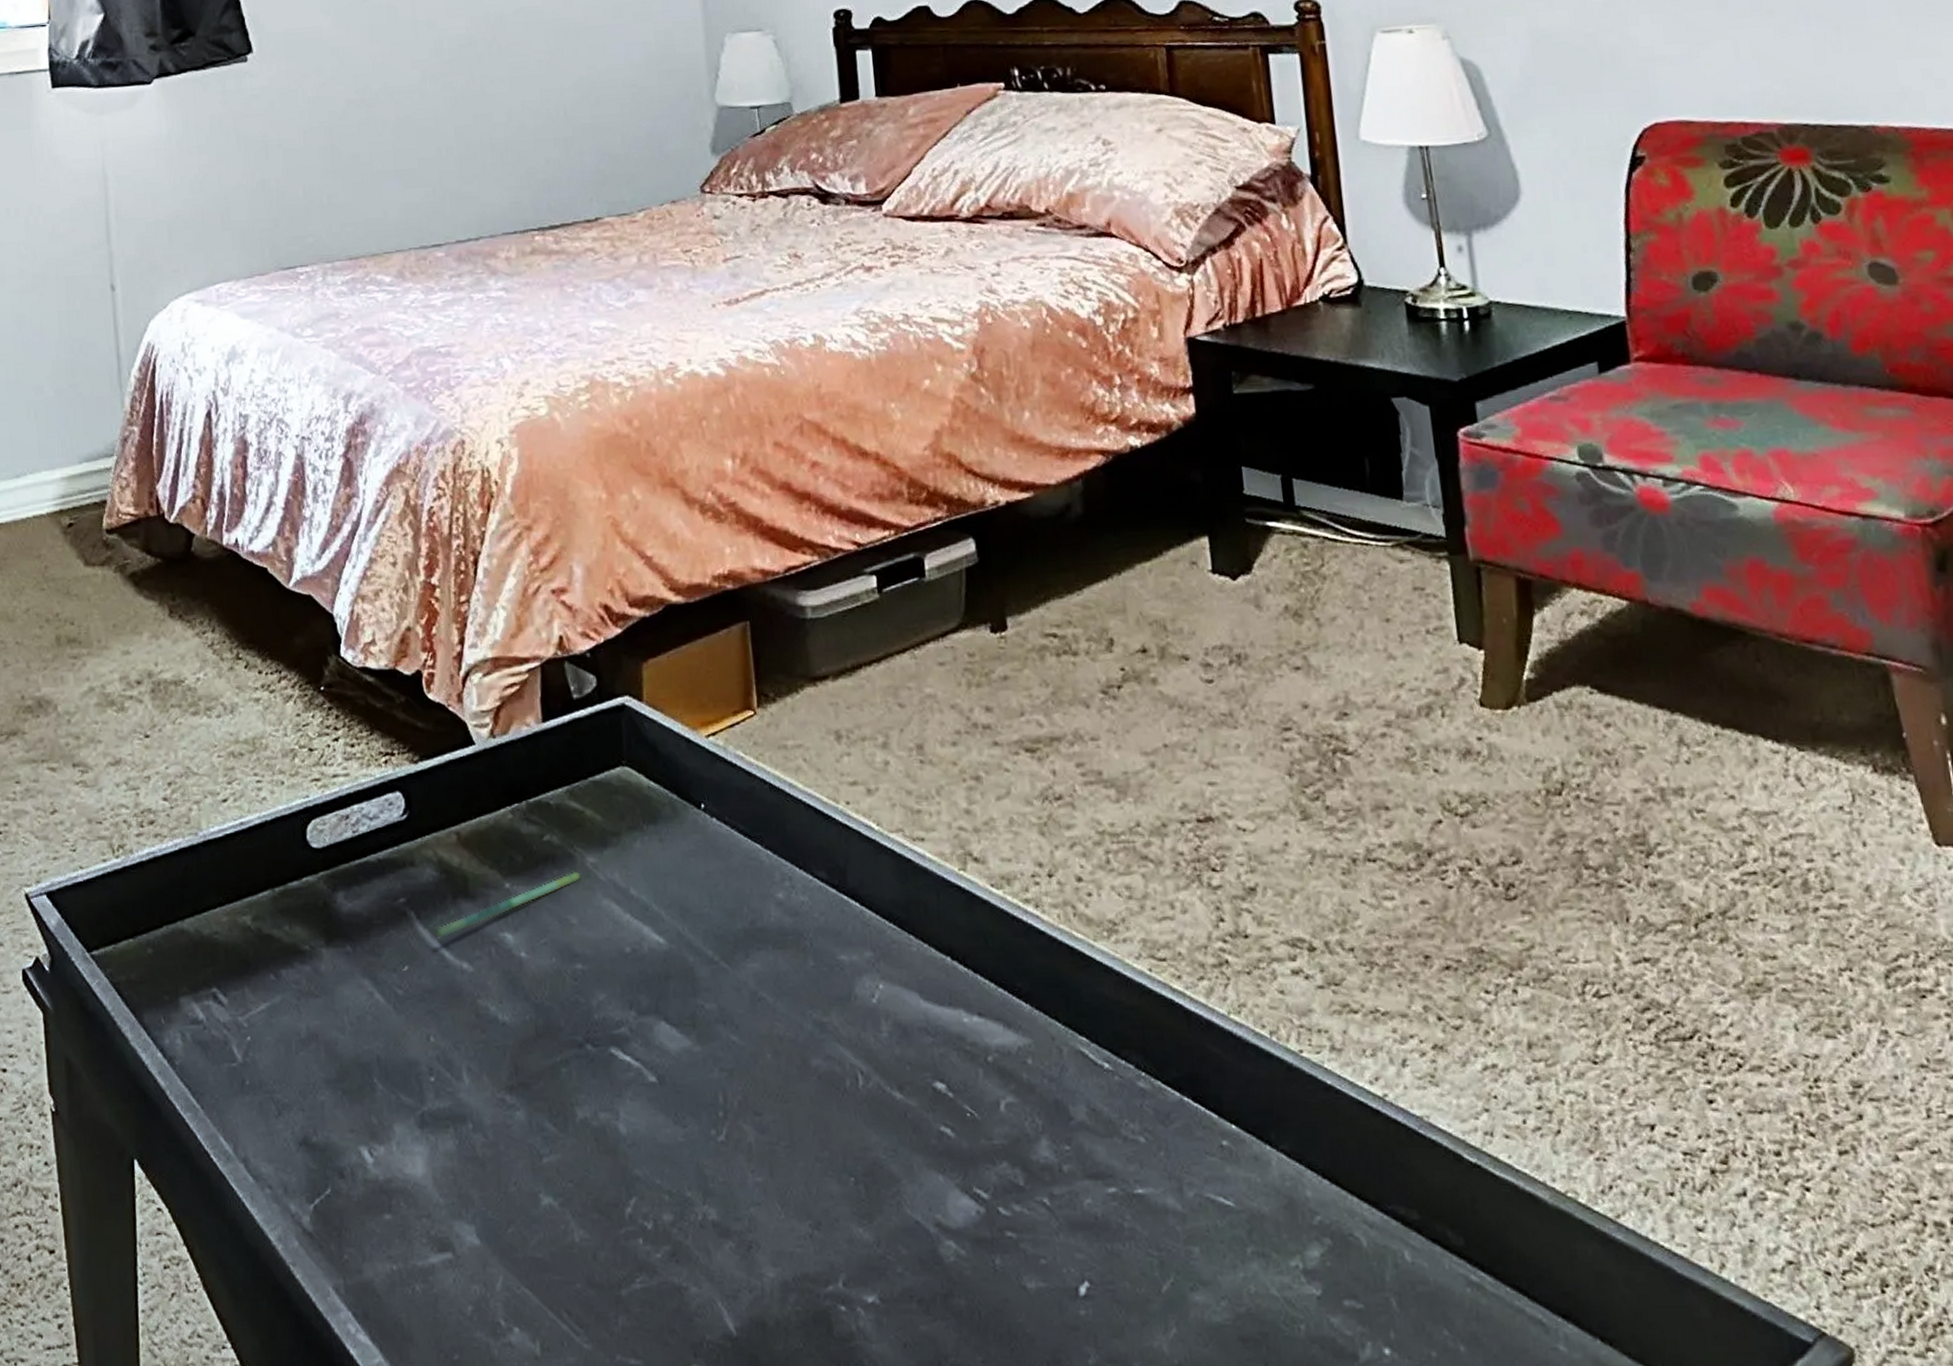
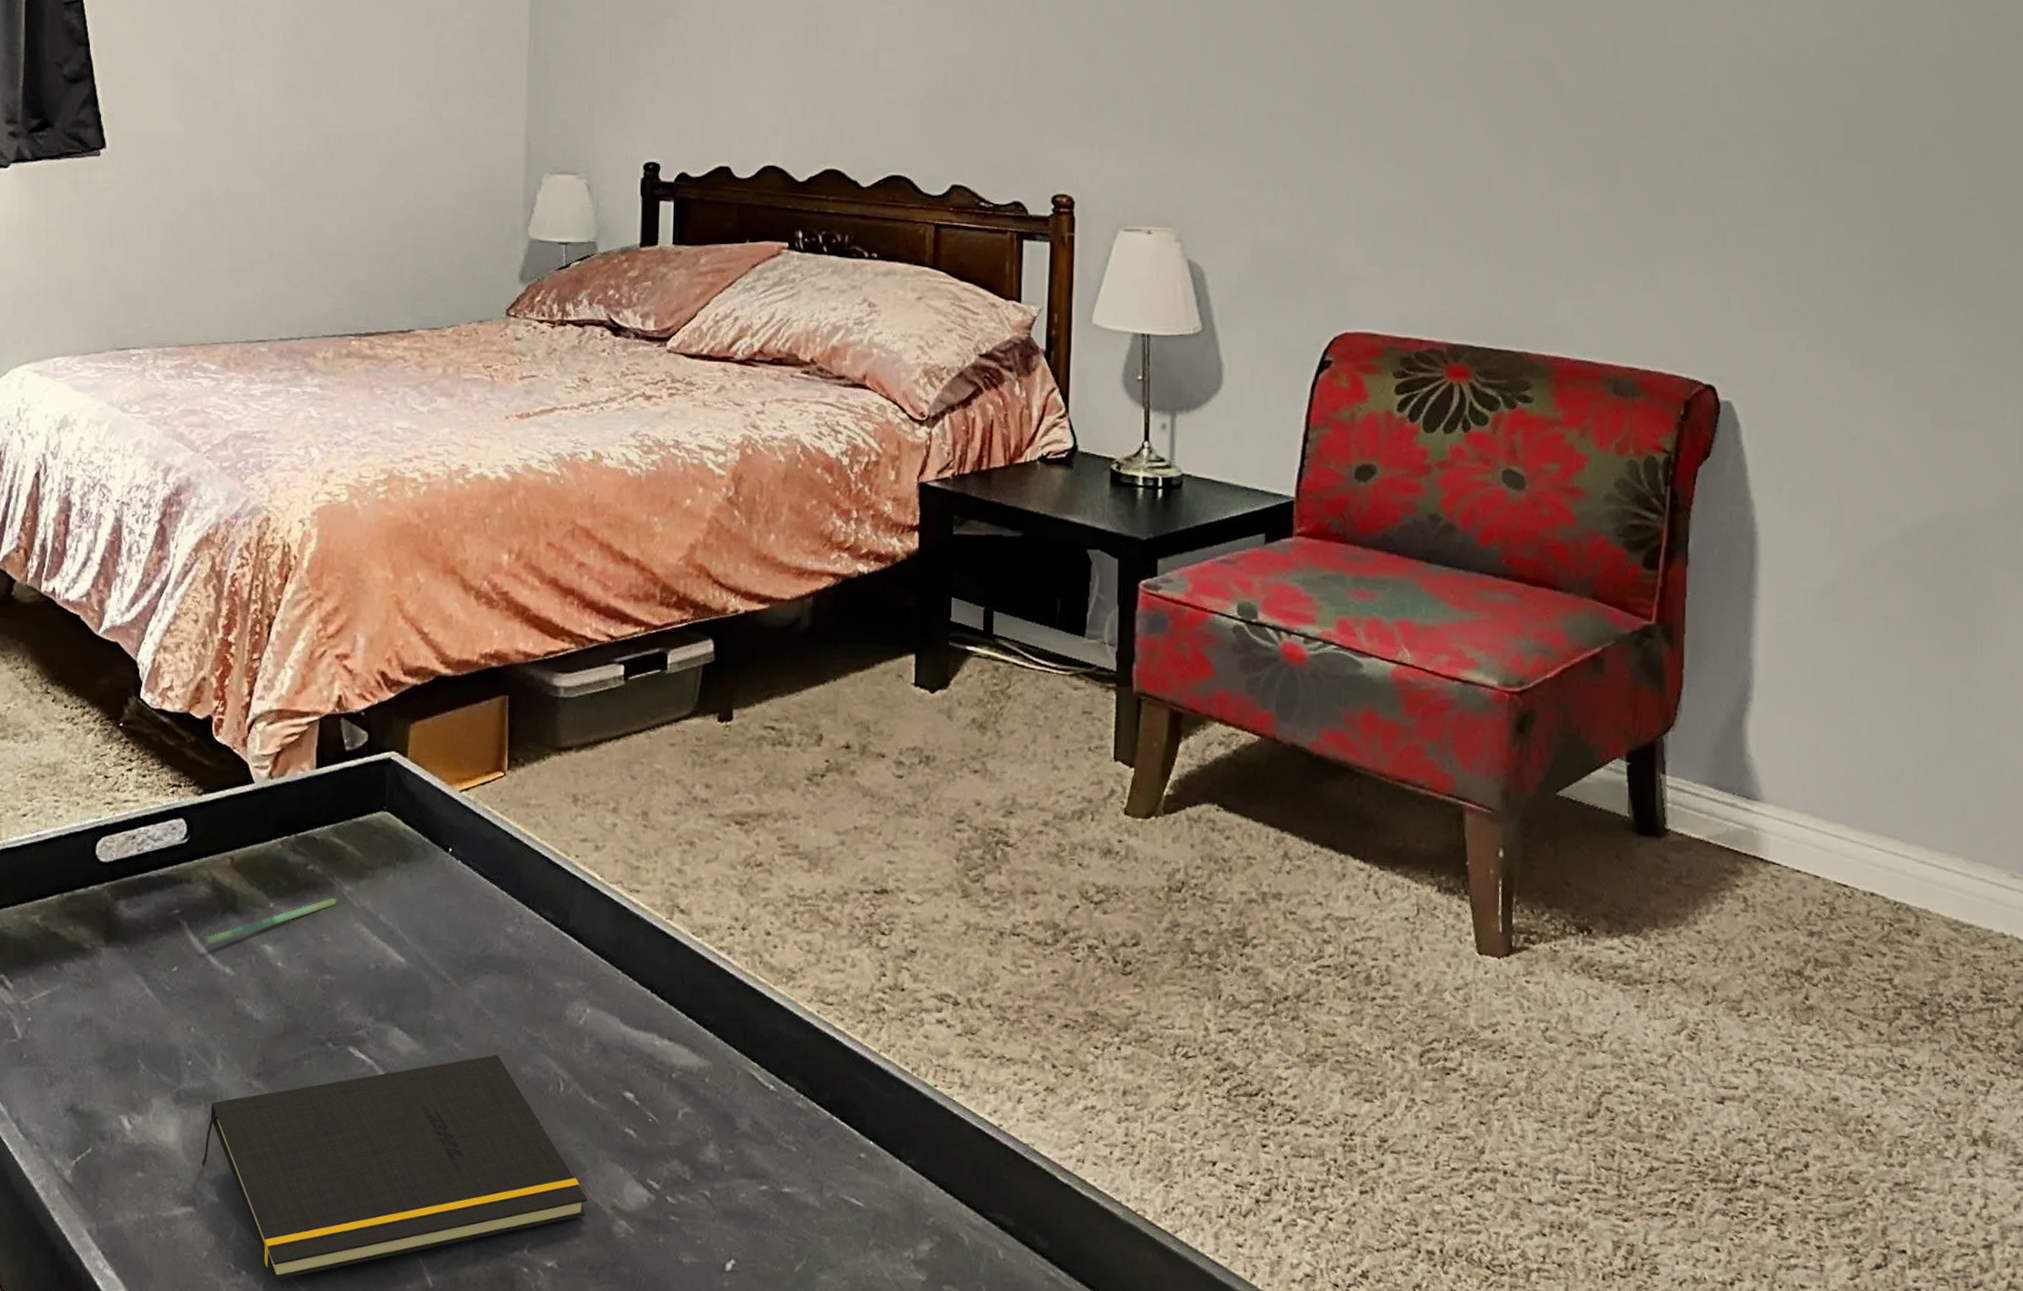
notepad: none [456,1046,906,1338] -> present [201,1054,587,1281]

